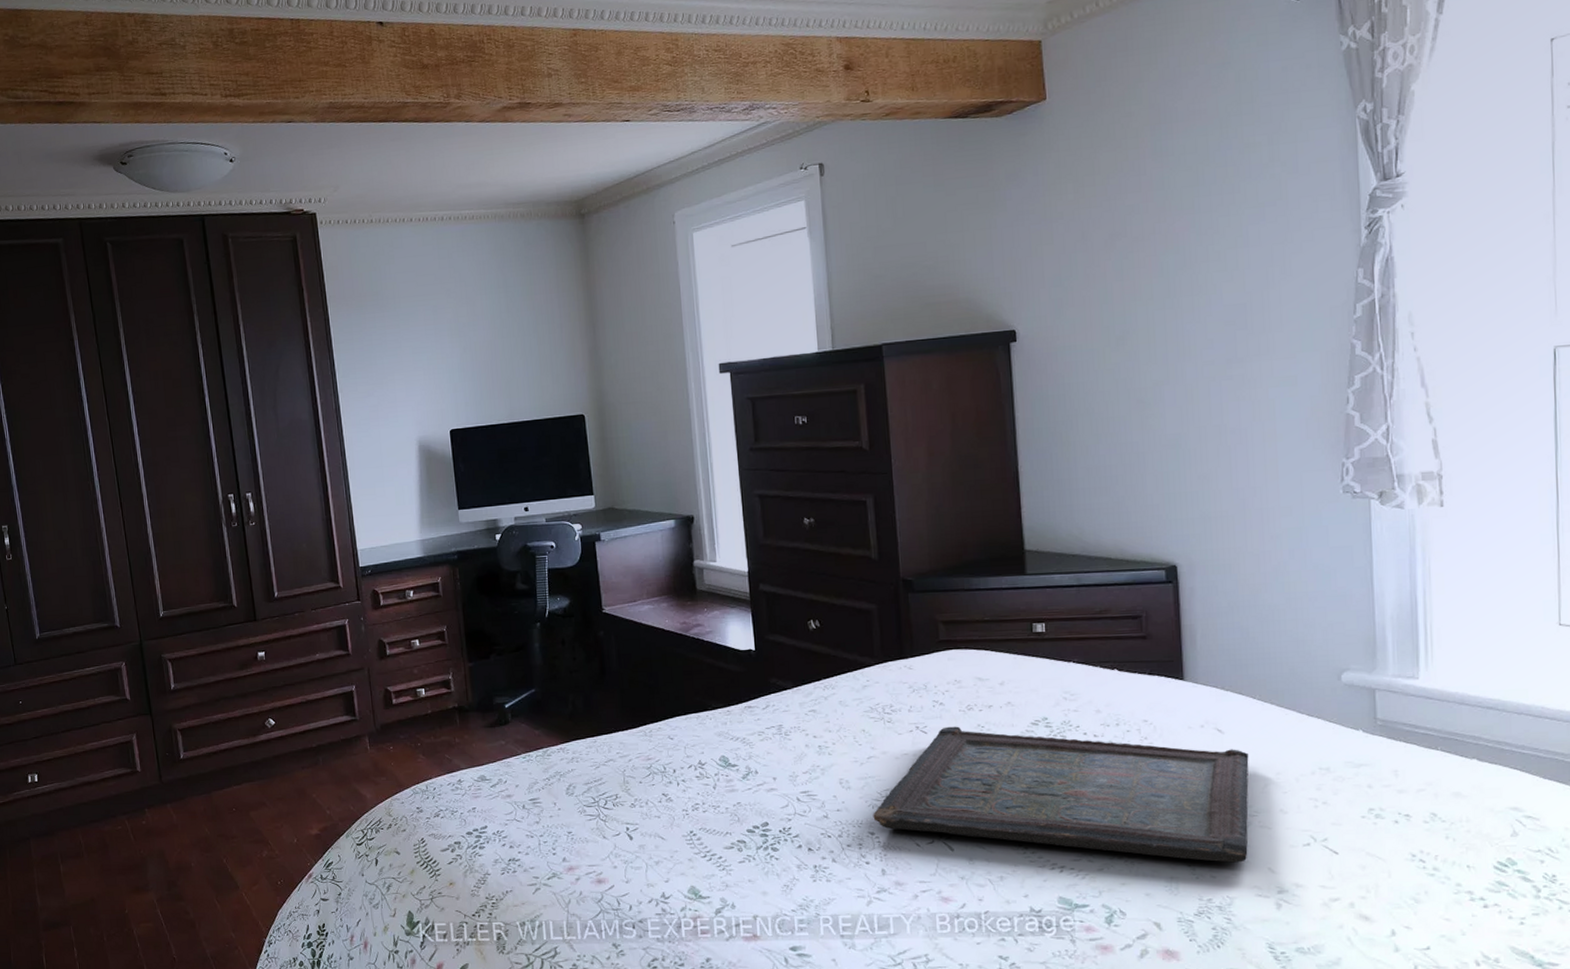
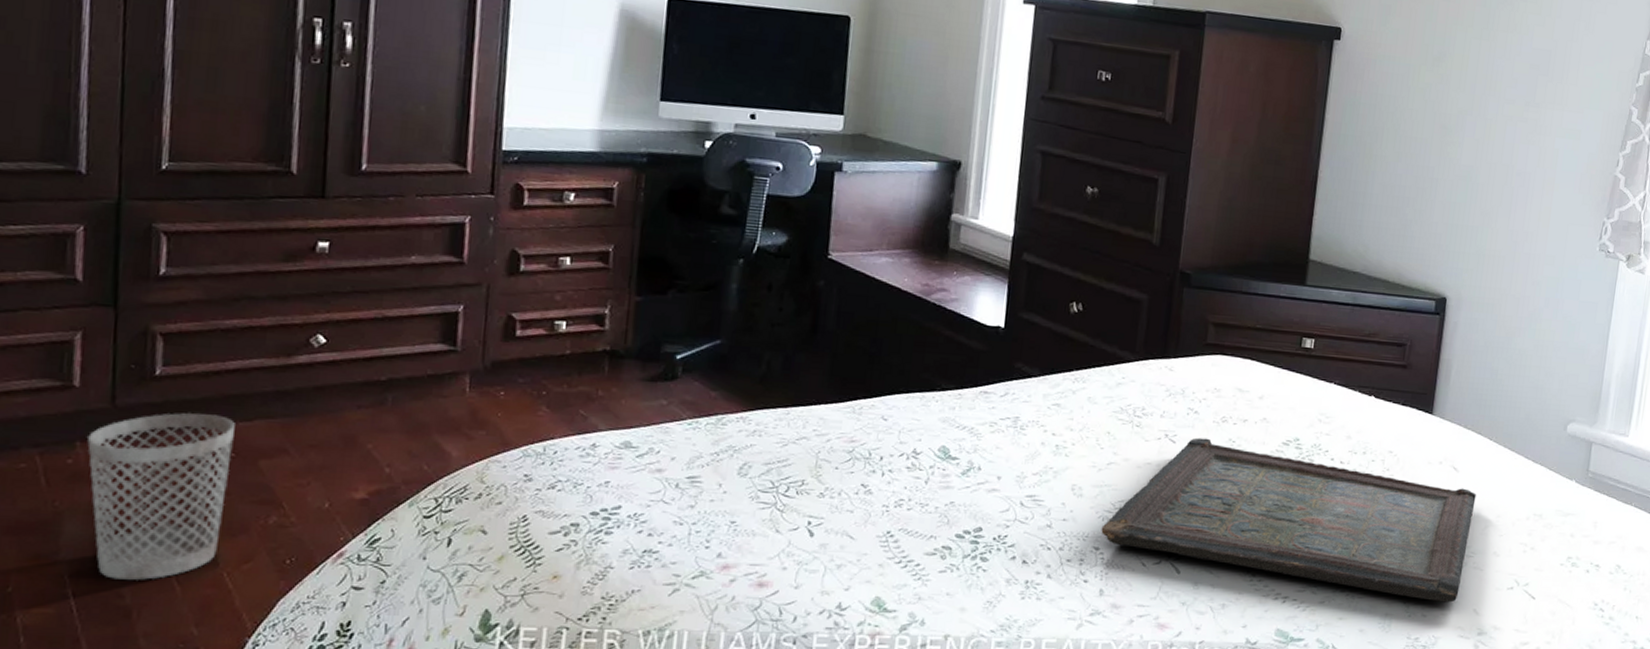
wastebasket: none [151,782,236,901] -> present [87,412,235,580]

